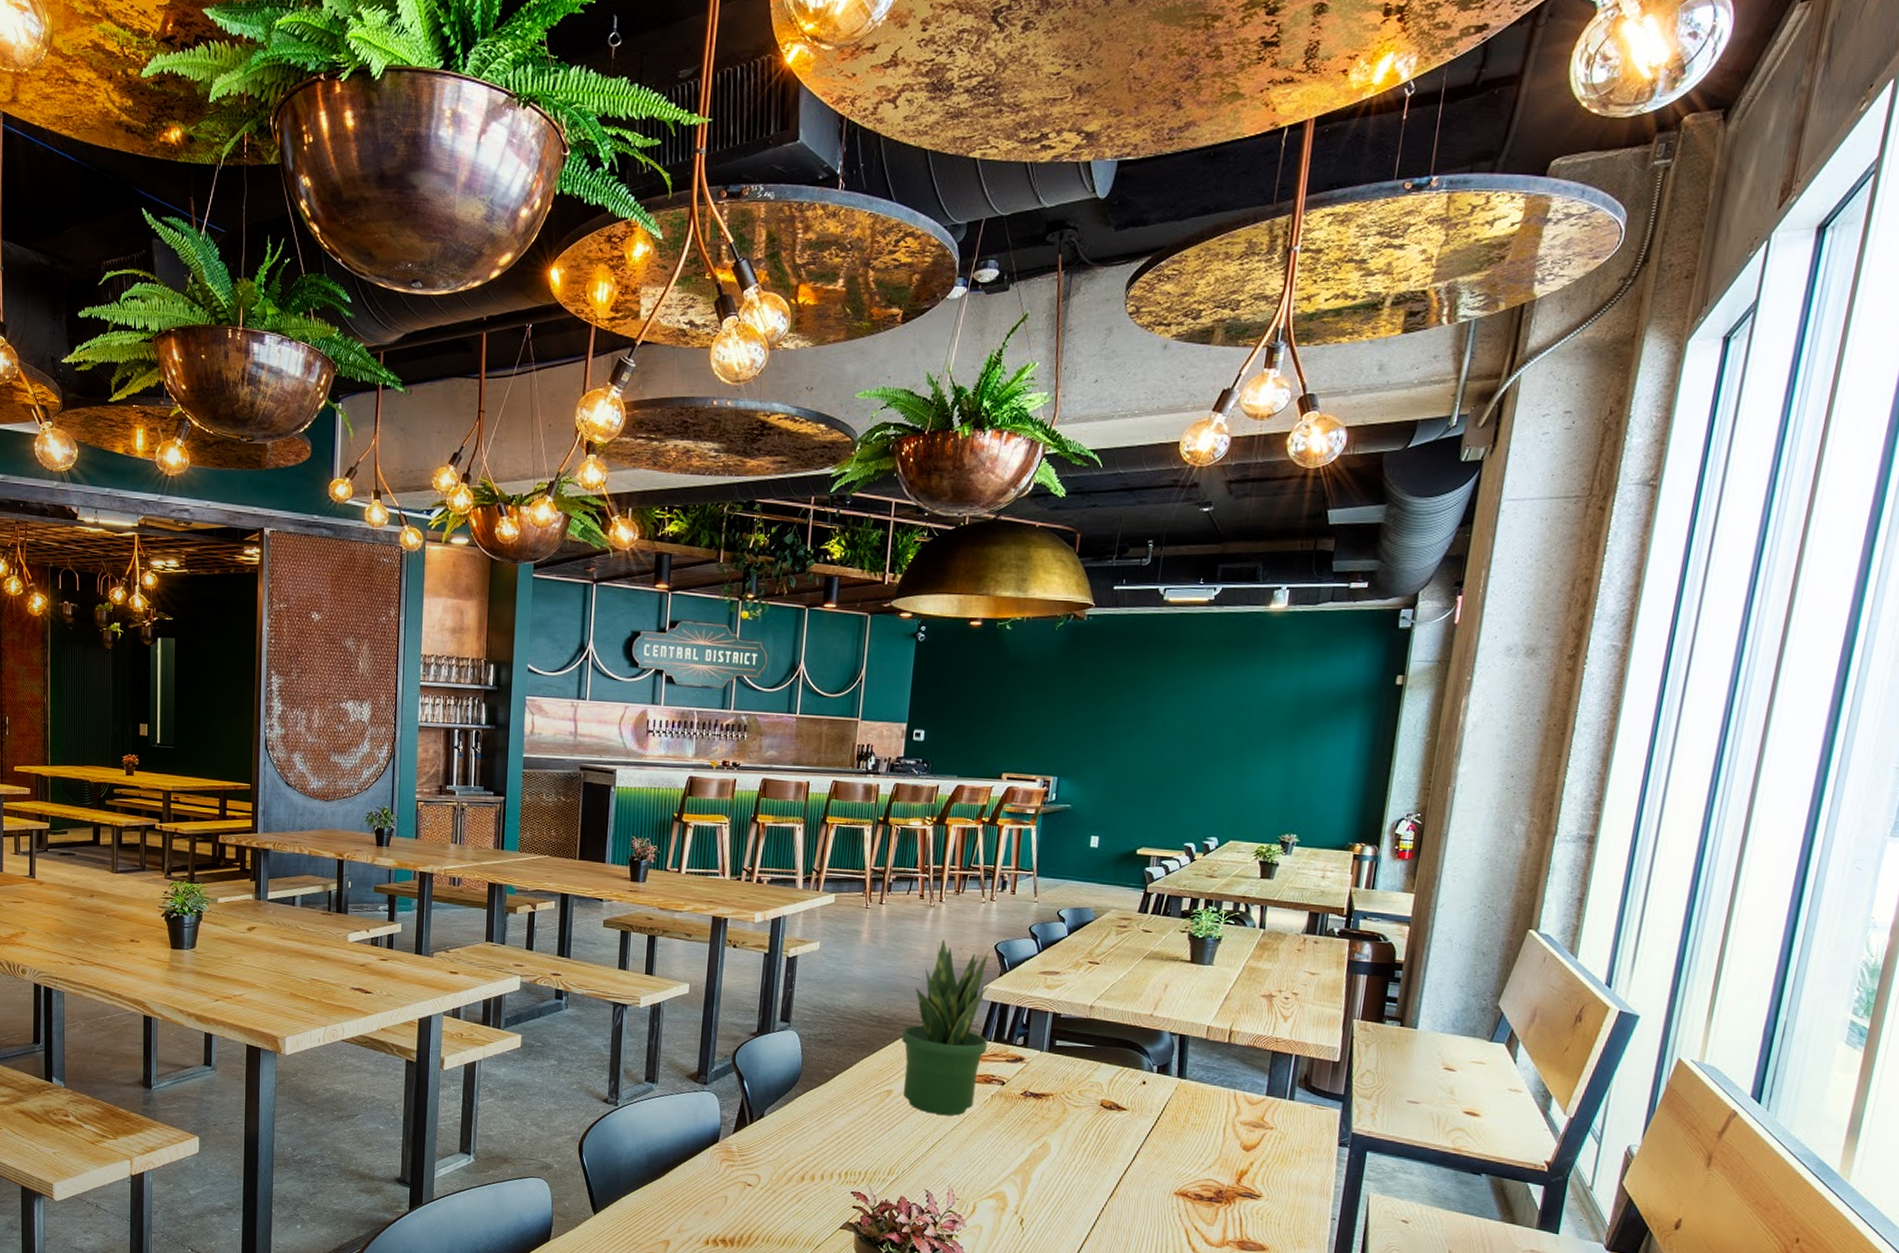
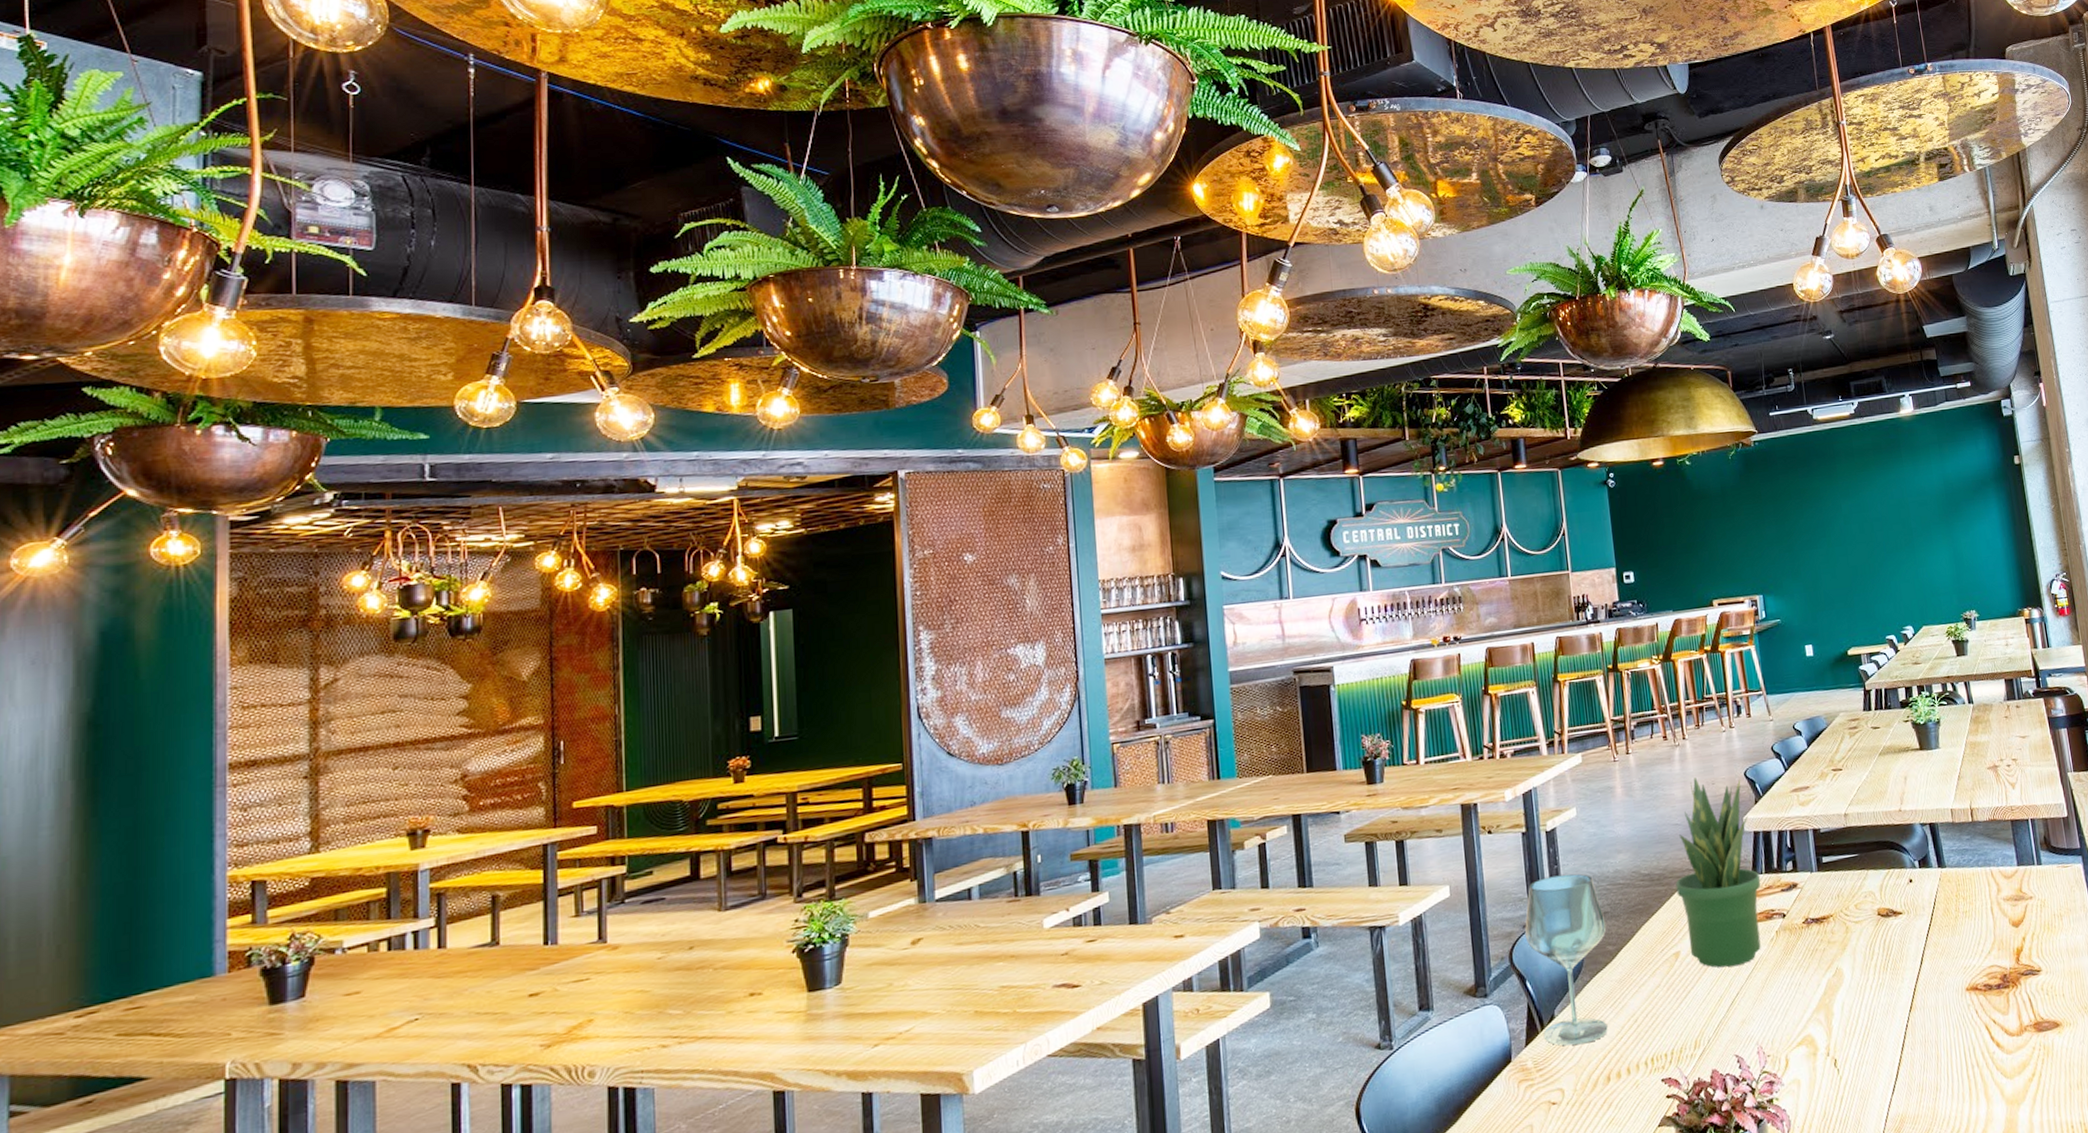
wine glass: none [750,997,828,1145] -> present [1524,873,1608,1046]

